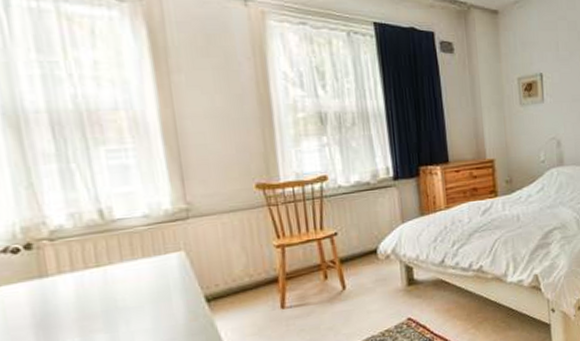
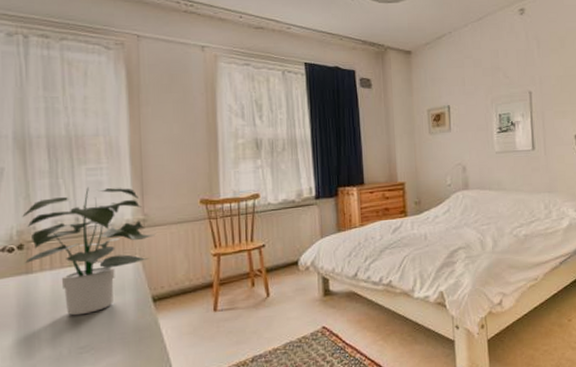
potted plant: none [25,172,203,323] -> present [22,187,155,316]

